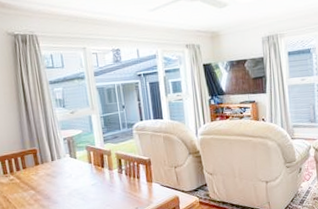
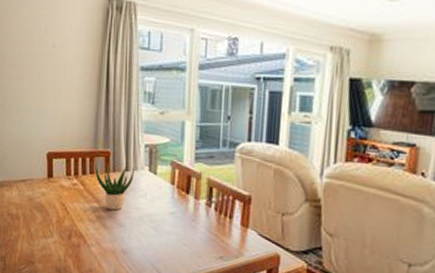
potted plant: none [26,157,59,193] -> present [95,163,134,211]

